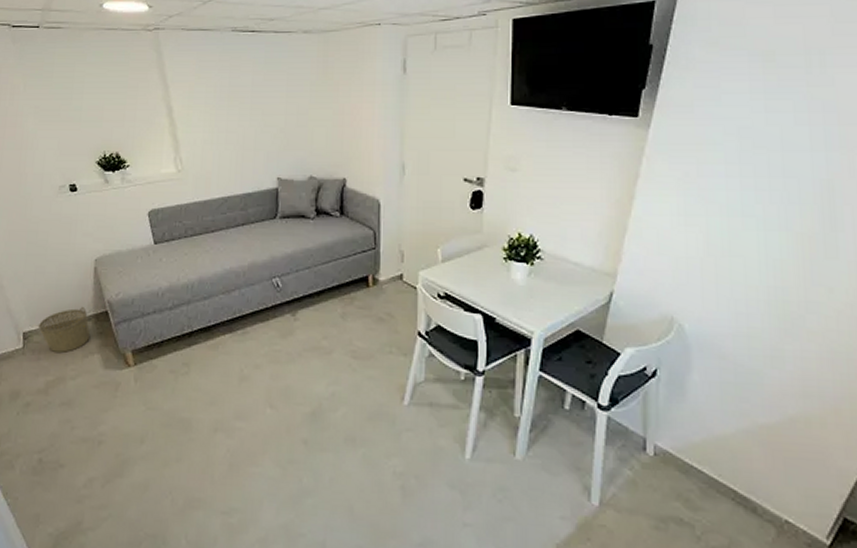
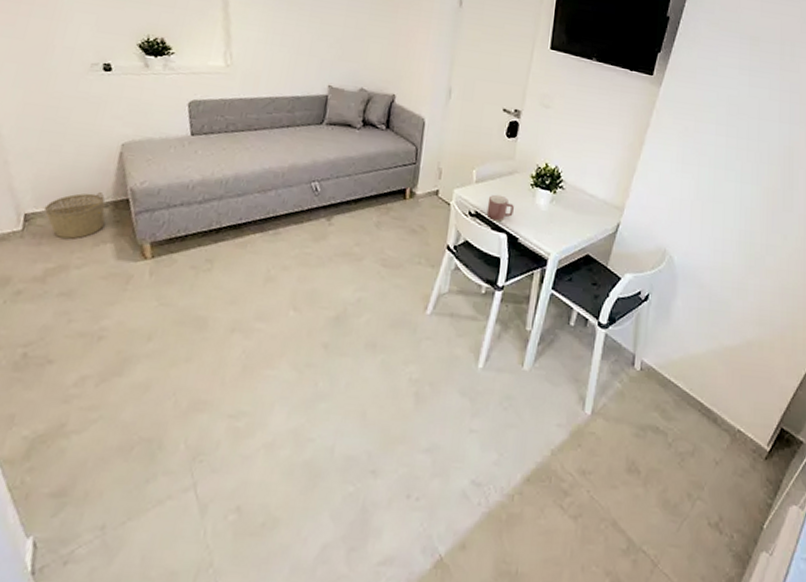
mug: none [457,272,487,302] -> present [486,194,514,222]

